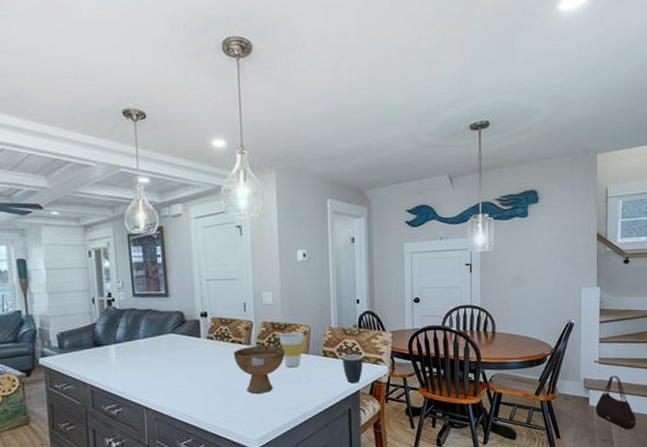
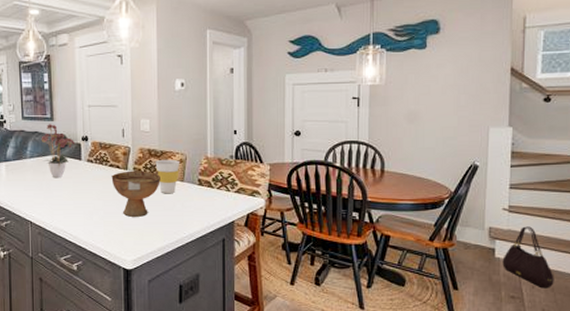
flower arrangement: none [156,300,194,358] -> present [42,124,76,177]
mug: present [343,354,363,384] -> none [218,185,239,214]

